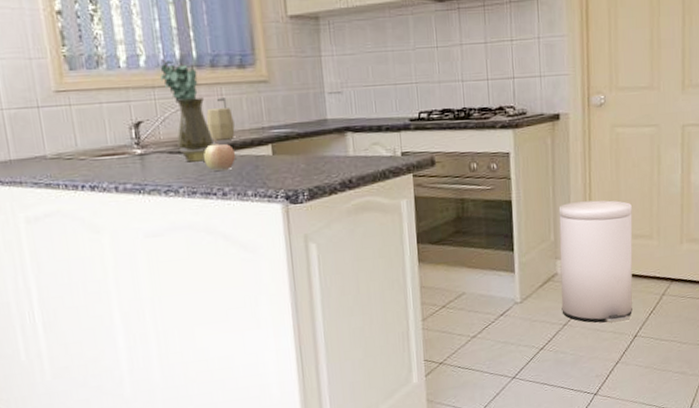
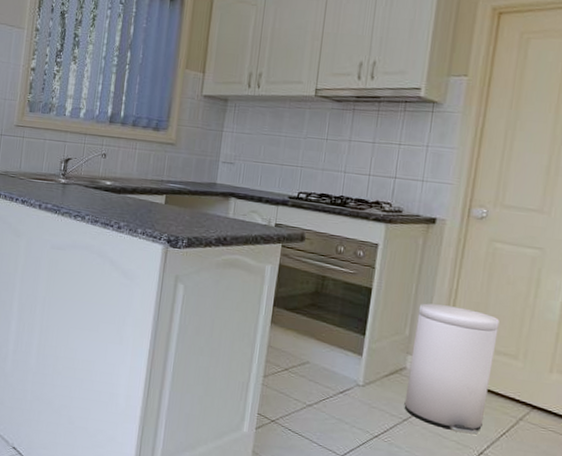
vase: present [159,59,214,162] -> none [92,114,121,198]
fruit: present [203,139,236,172] -> none [110,182,135,210]
soap dispenser: present [206,97,235,141] -> none [118,151,141,185]

